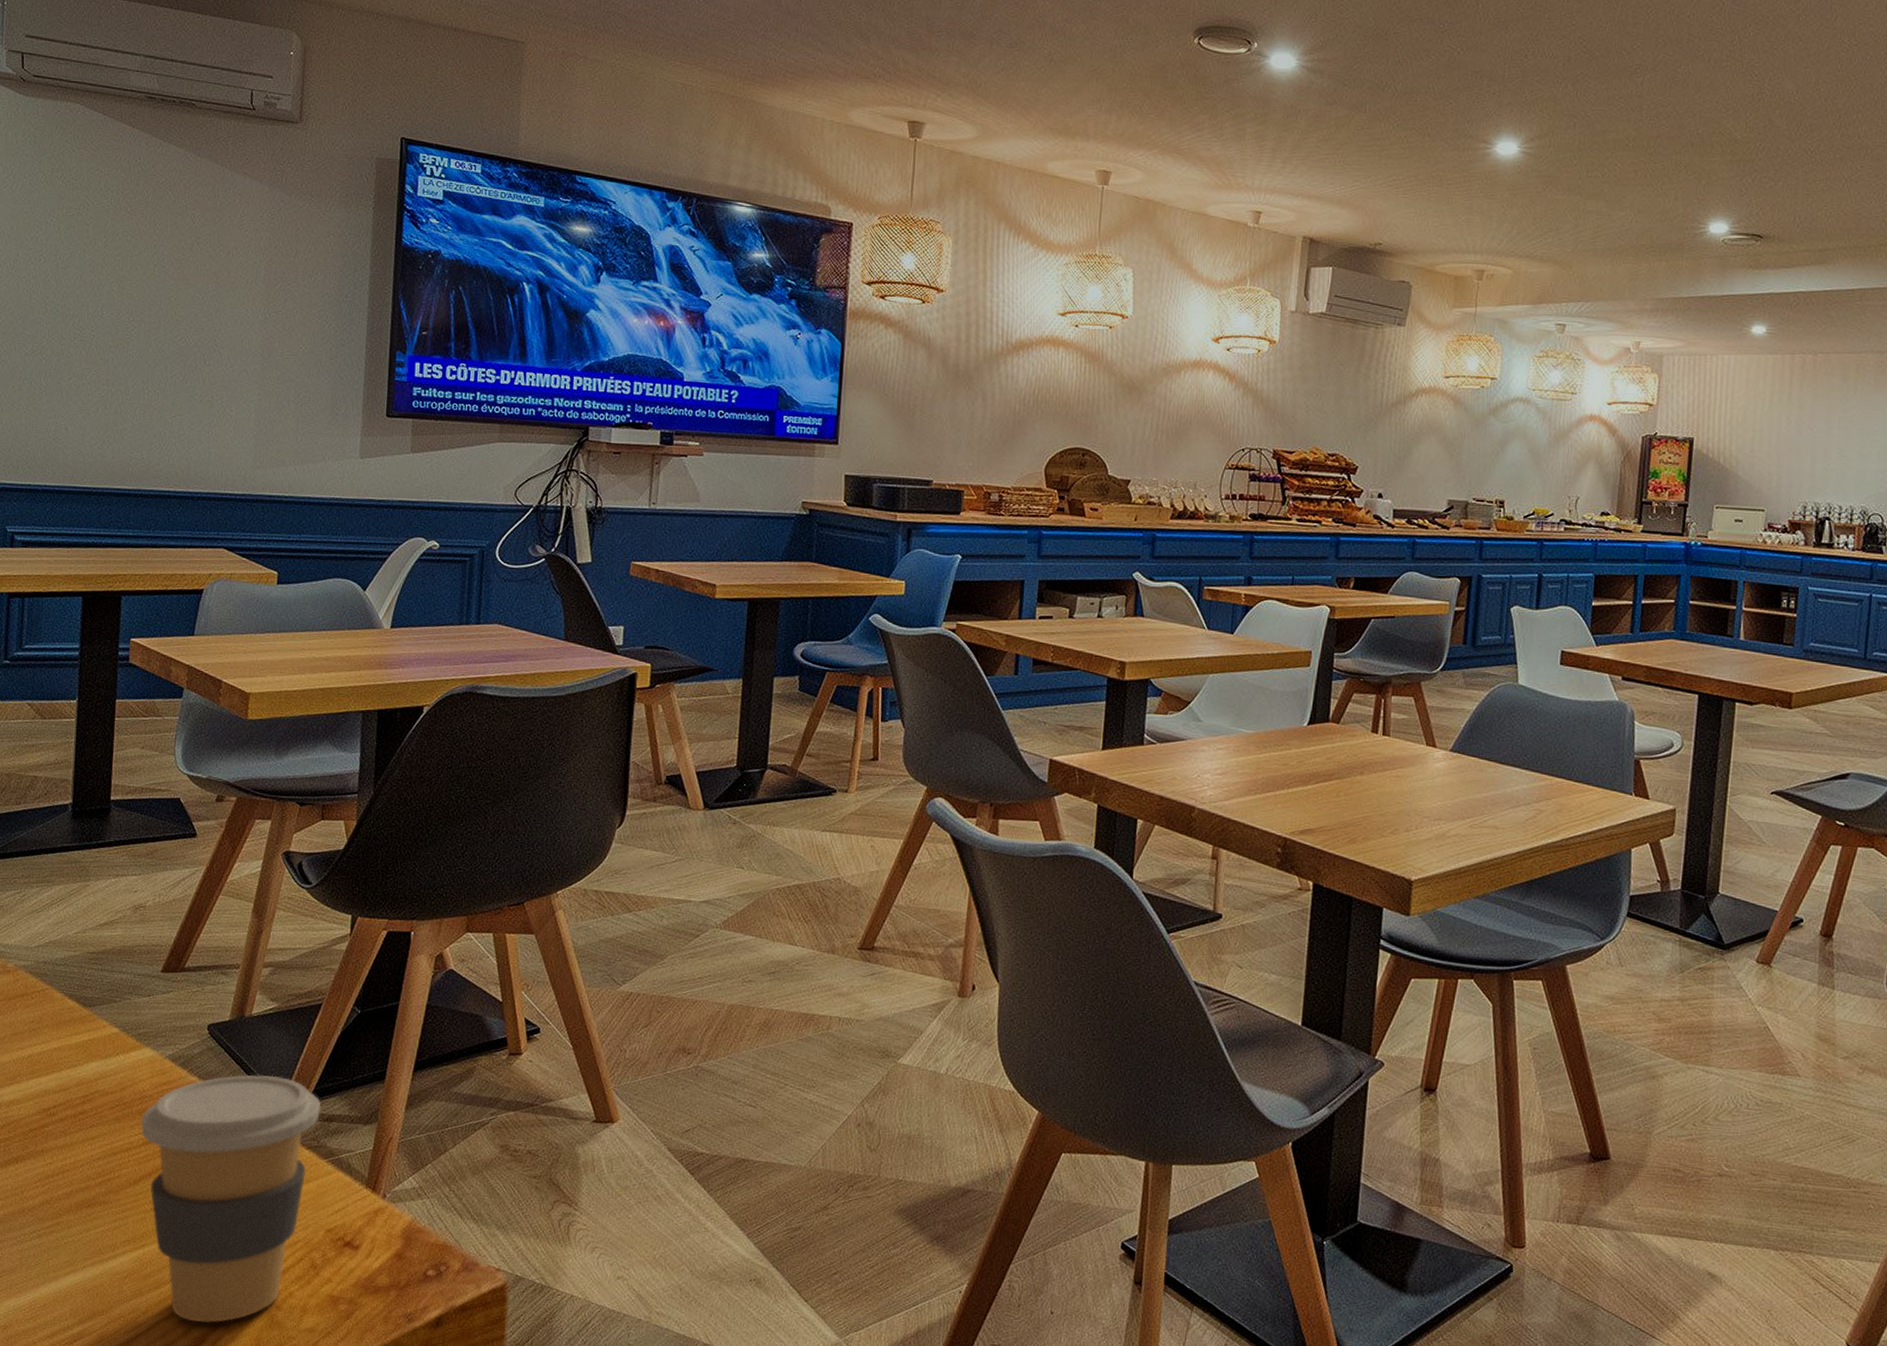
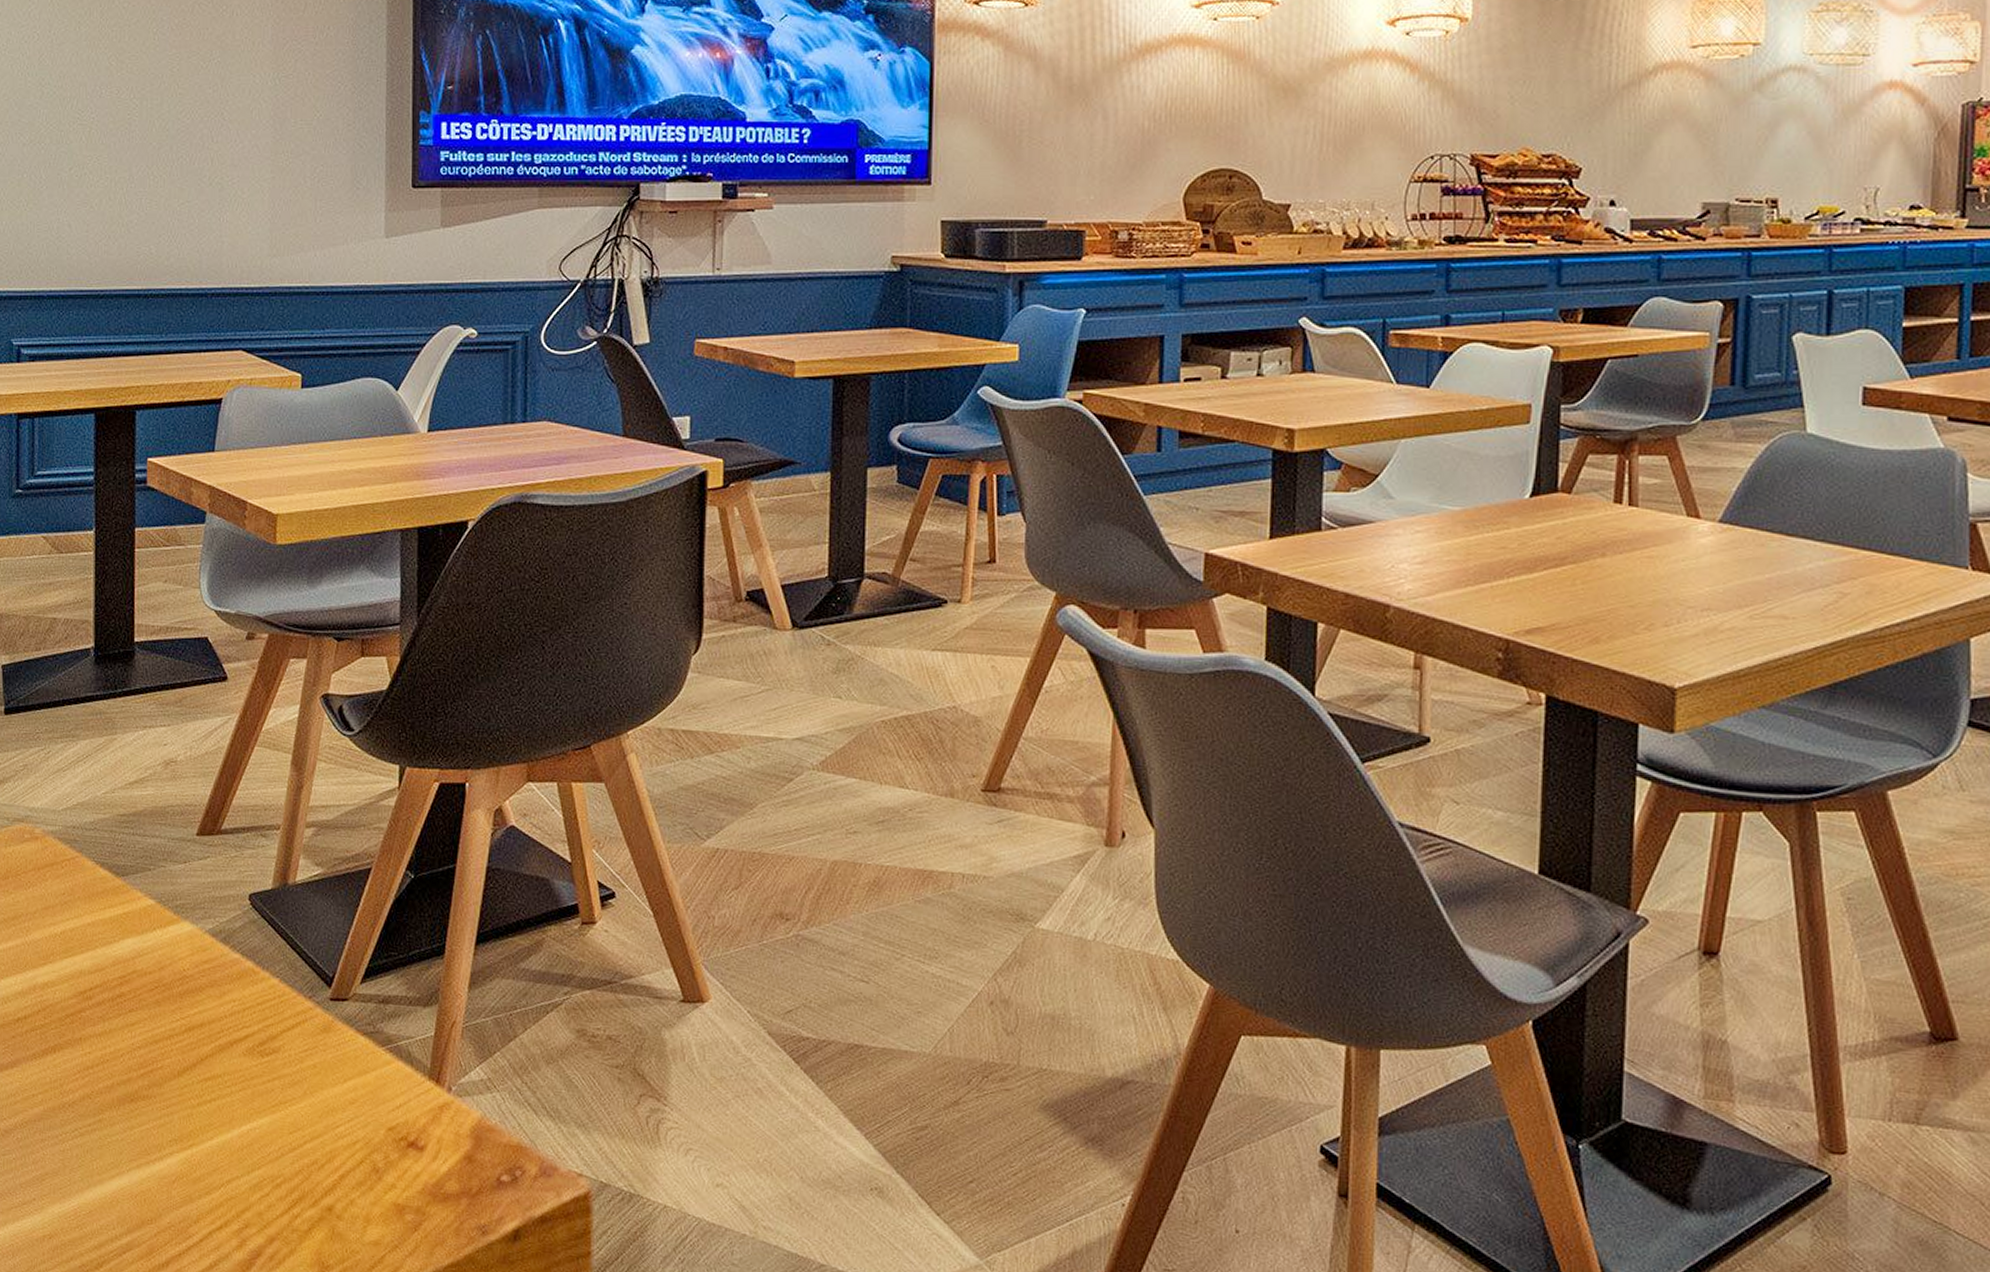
coffee cup: present [141,1074,322,1323] -> none [182,950,376,1234]

